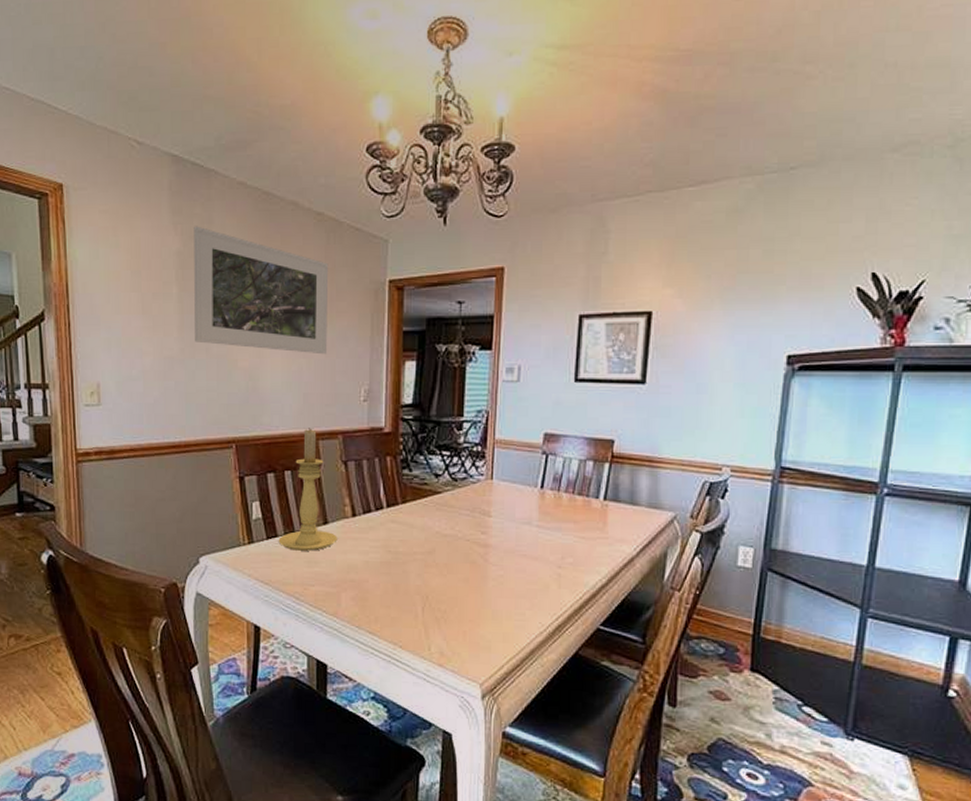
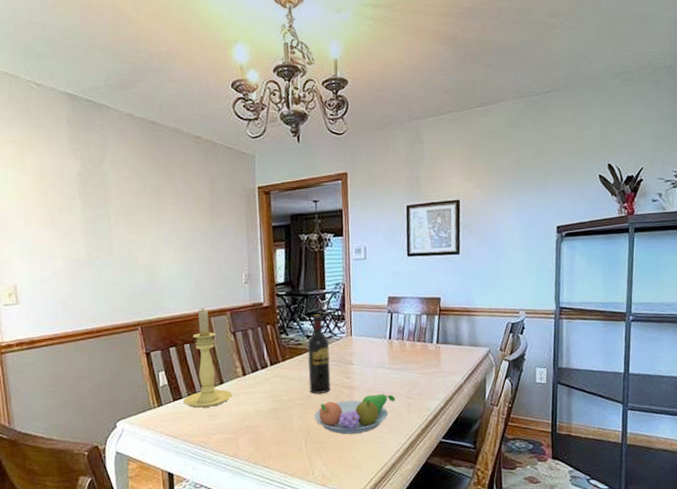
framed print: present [194,226,329,355] -> none [91,151,212,249]
wine bottle: none [433,448,463,549] -> present [307,314,331,394]
fruit bowl: none [435,558,542,605] -> present [314,394,395,434]

